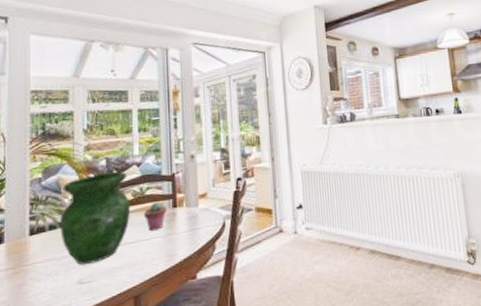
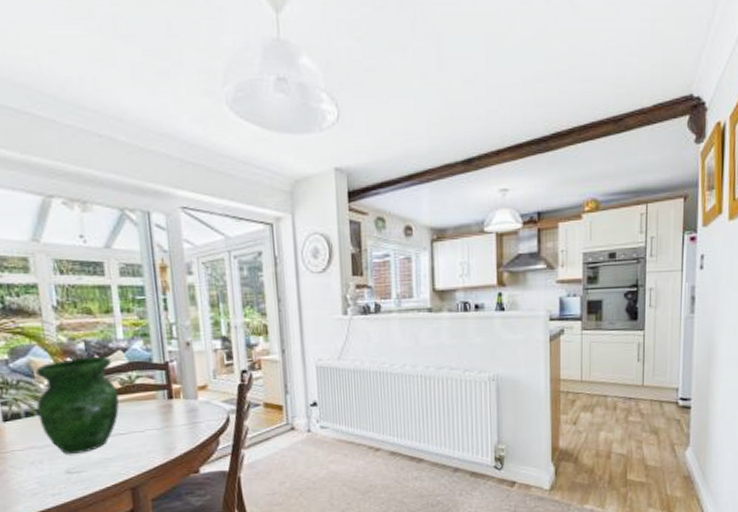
potted succulent: present [143,201,167,231] -> none [134,391,162,422]

